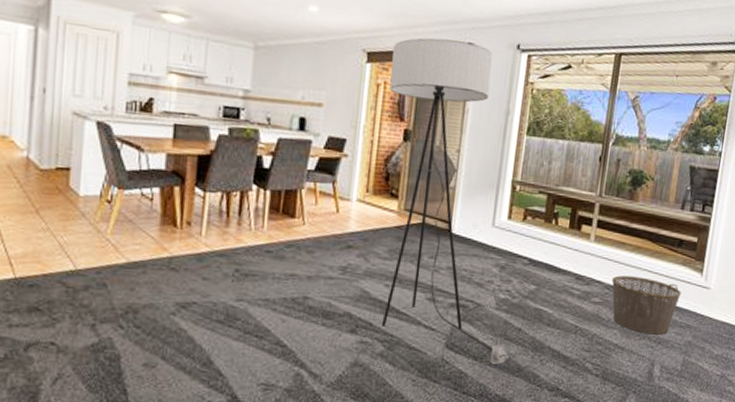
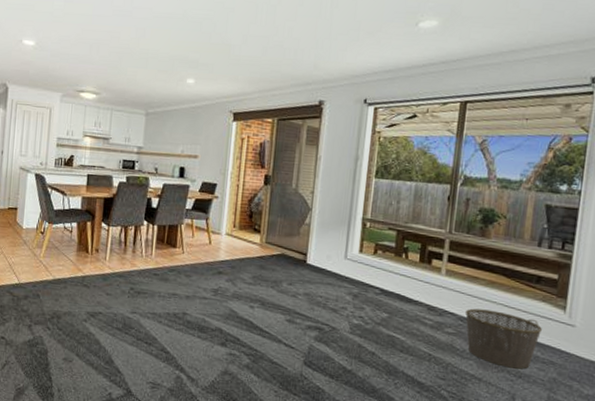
floor lamp: present [381,38,508,366] -> none [247,98,363,385]

